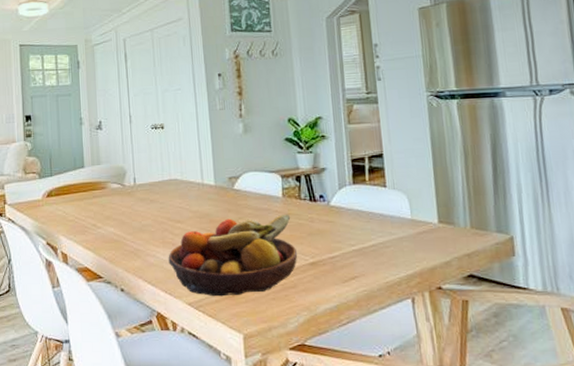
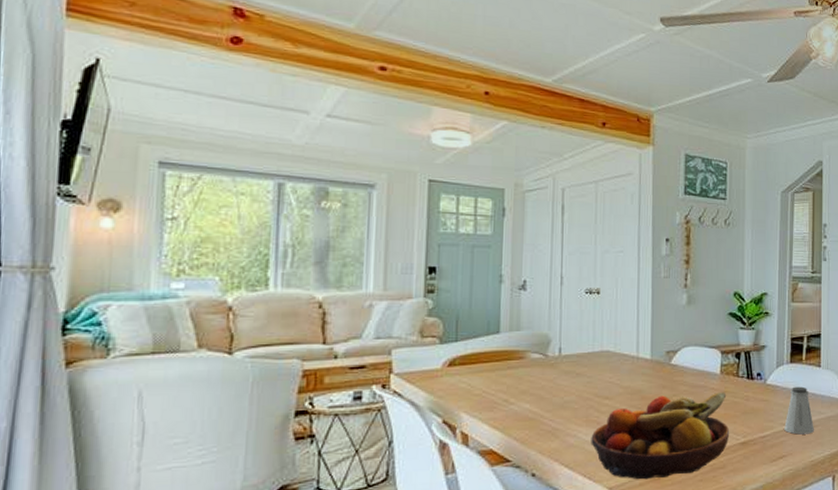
saltshaker: none [353,207,386,256] -> present [784,386,814,435]

